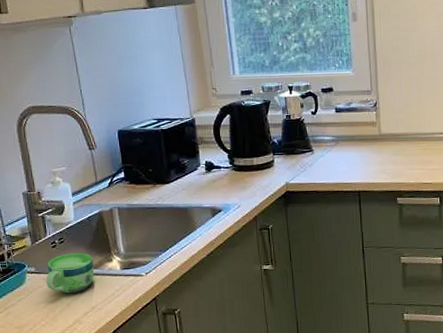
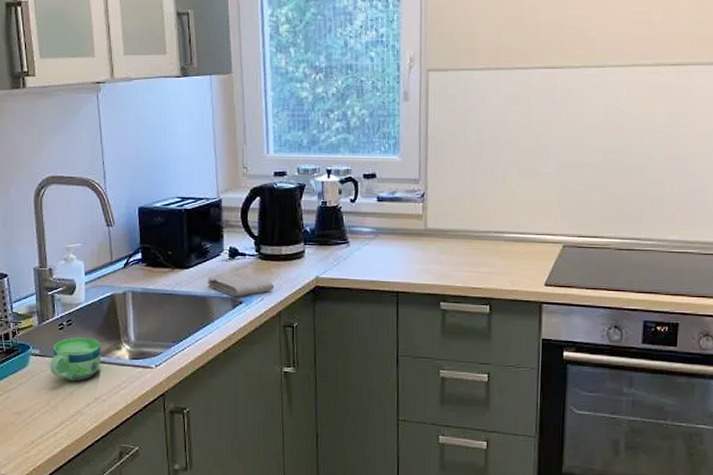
washcloth: none [187,182,250,206] -> present [207,271,275,297]

